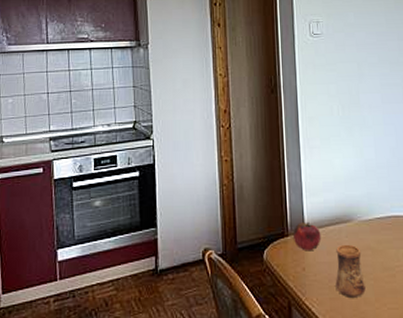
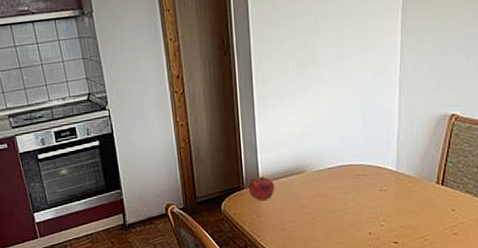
cup: present [335,244,366,297] -> none [287,192,315,237]

